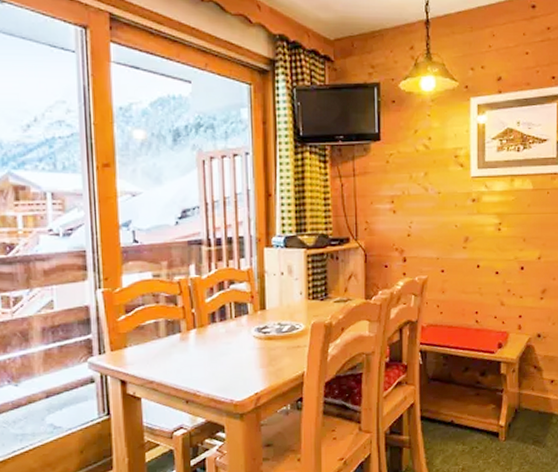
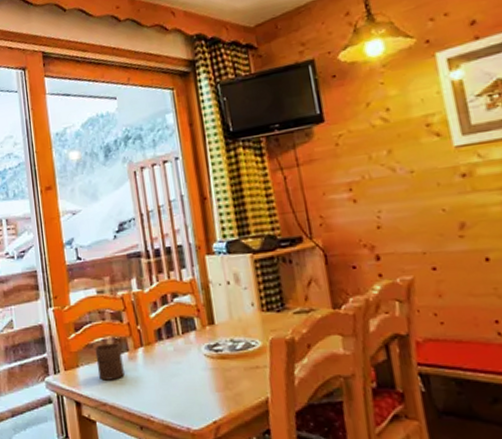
cup: none [146,325,175,360] -> present [95,343,124,381]

